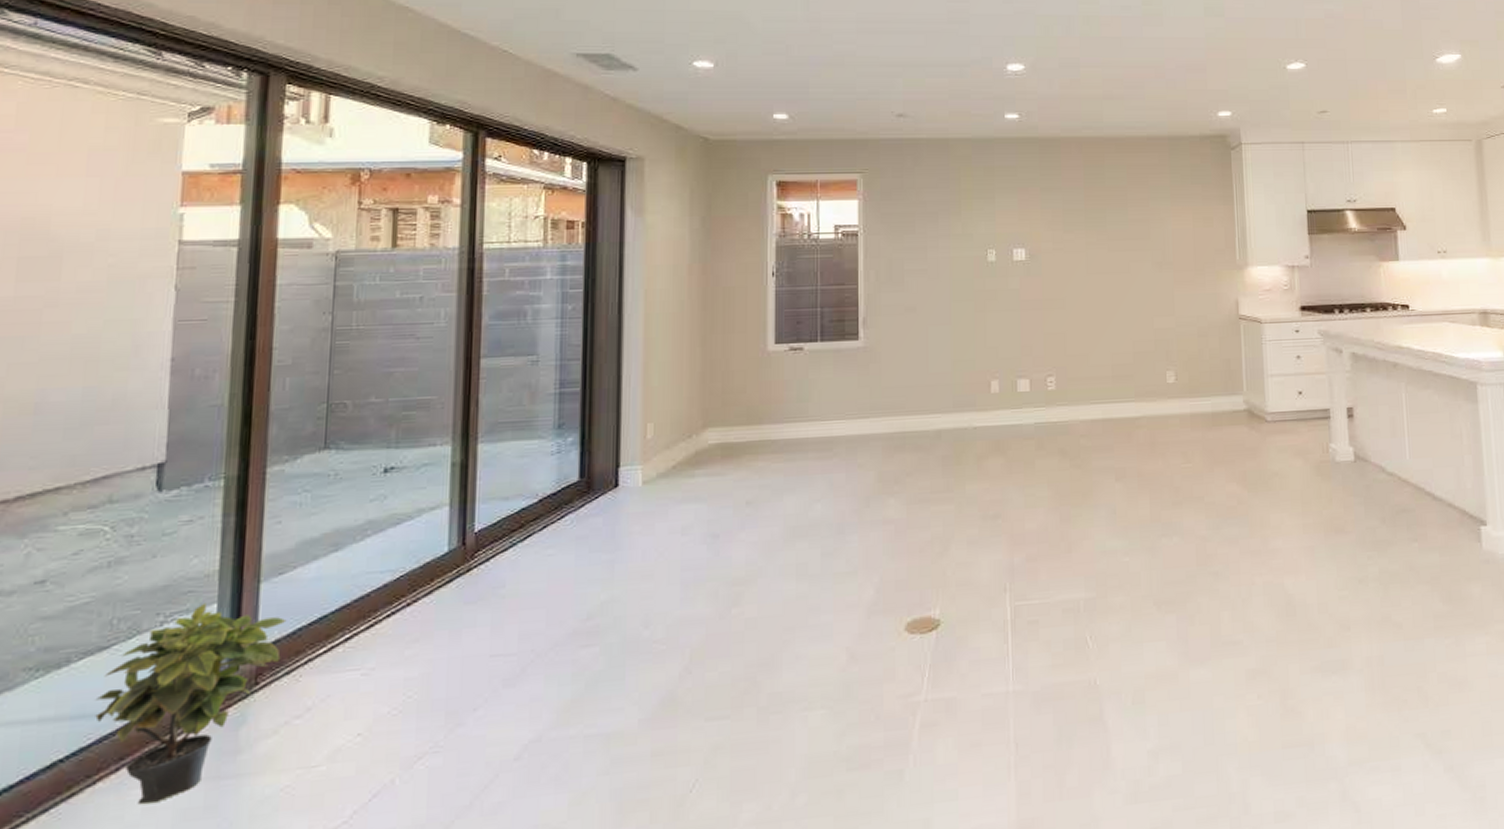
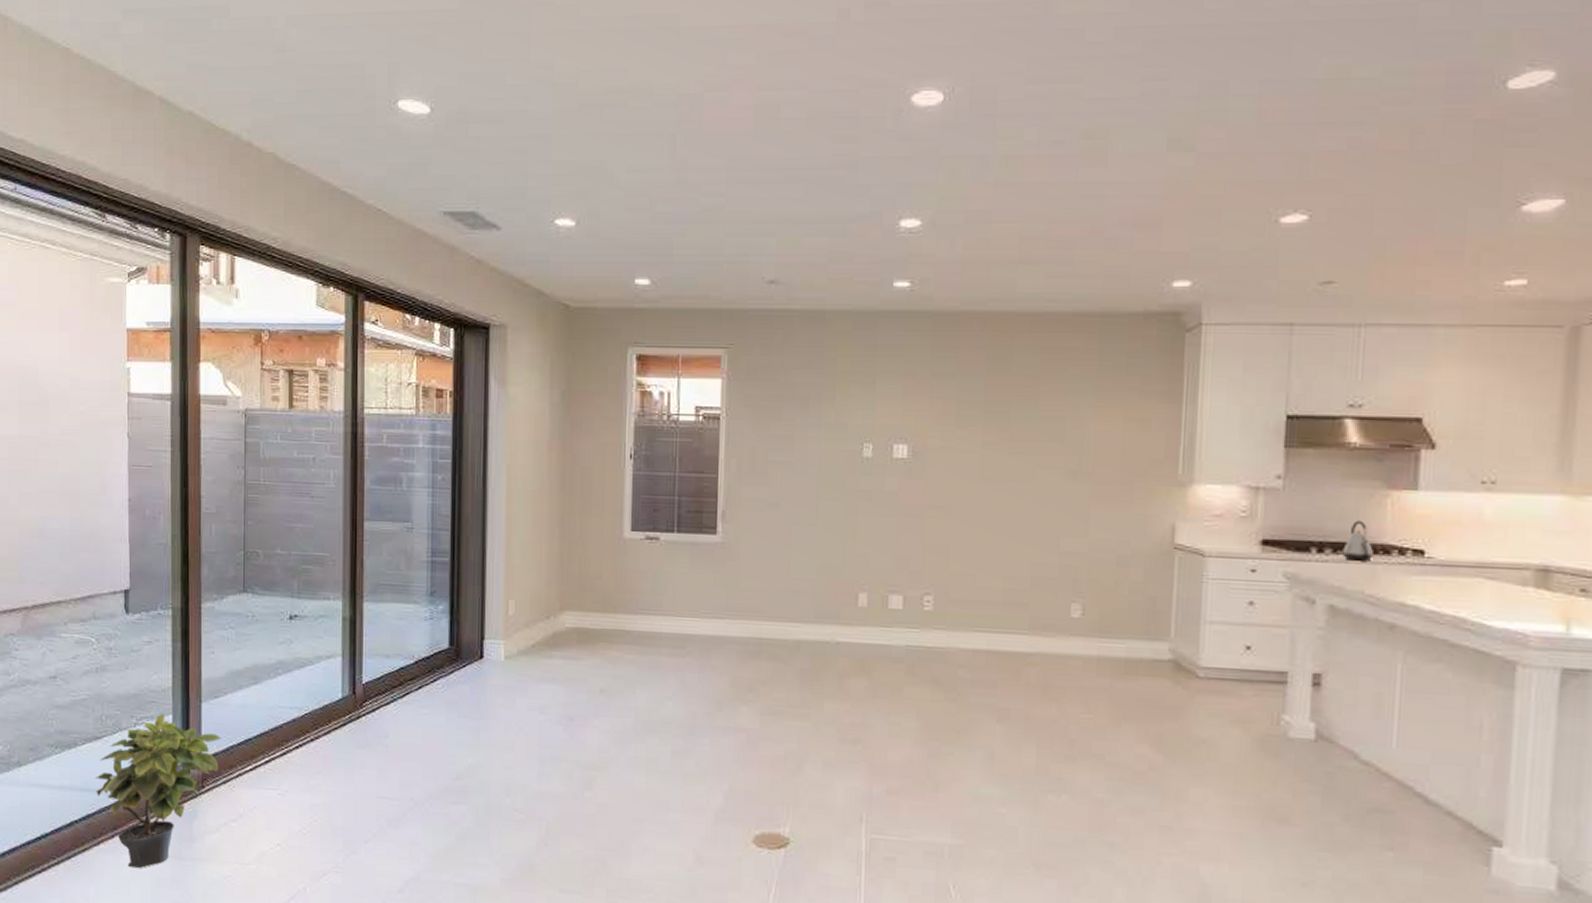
kettle: none [1356,286,1376,317] -> present [1342,520,1373,561]

